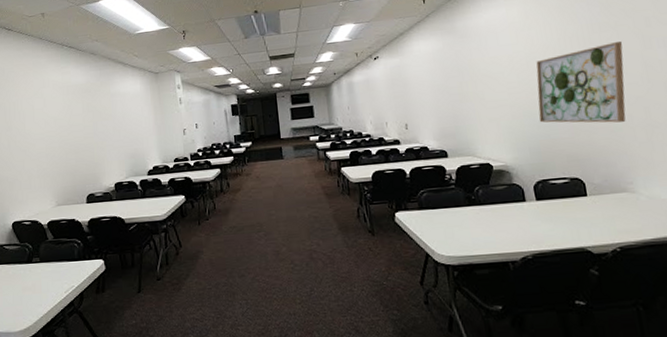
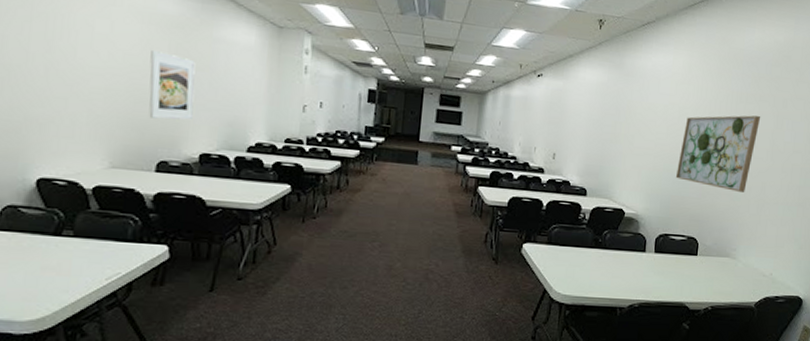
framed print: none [72,112,106,163] -> present [149,49,196,120]

